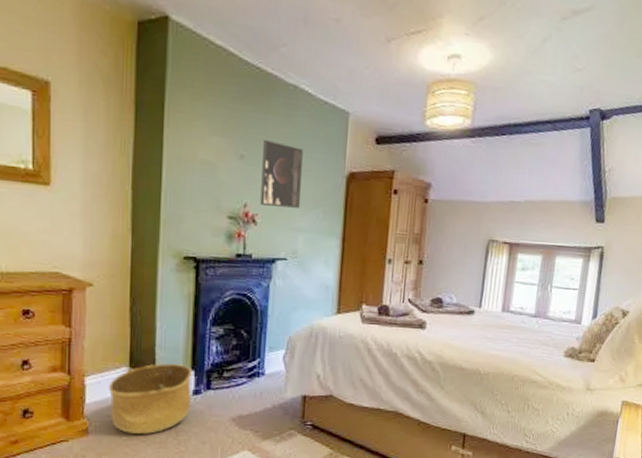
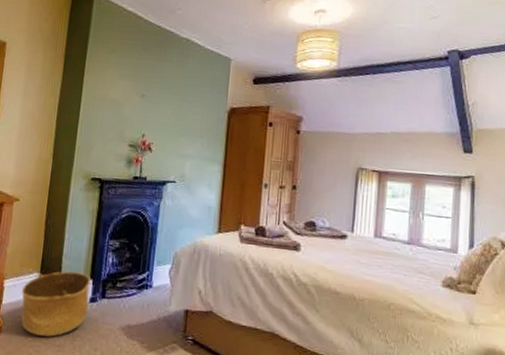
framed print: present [260,139,303,208] -> none [155,81,192,138]

